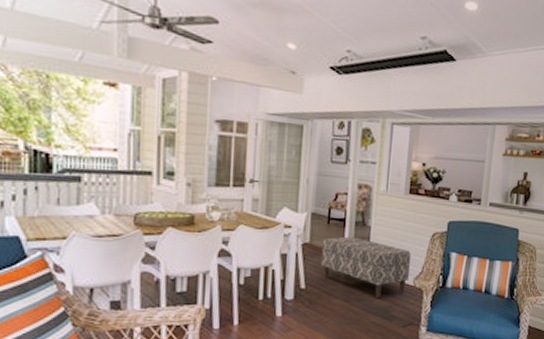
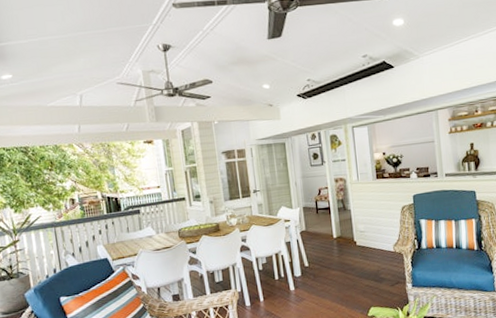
bench: present [320,236,411,299] -> none [315,220,389,266]

